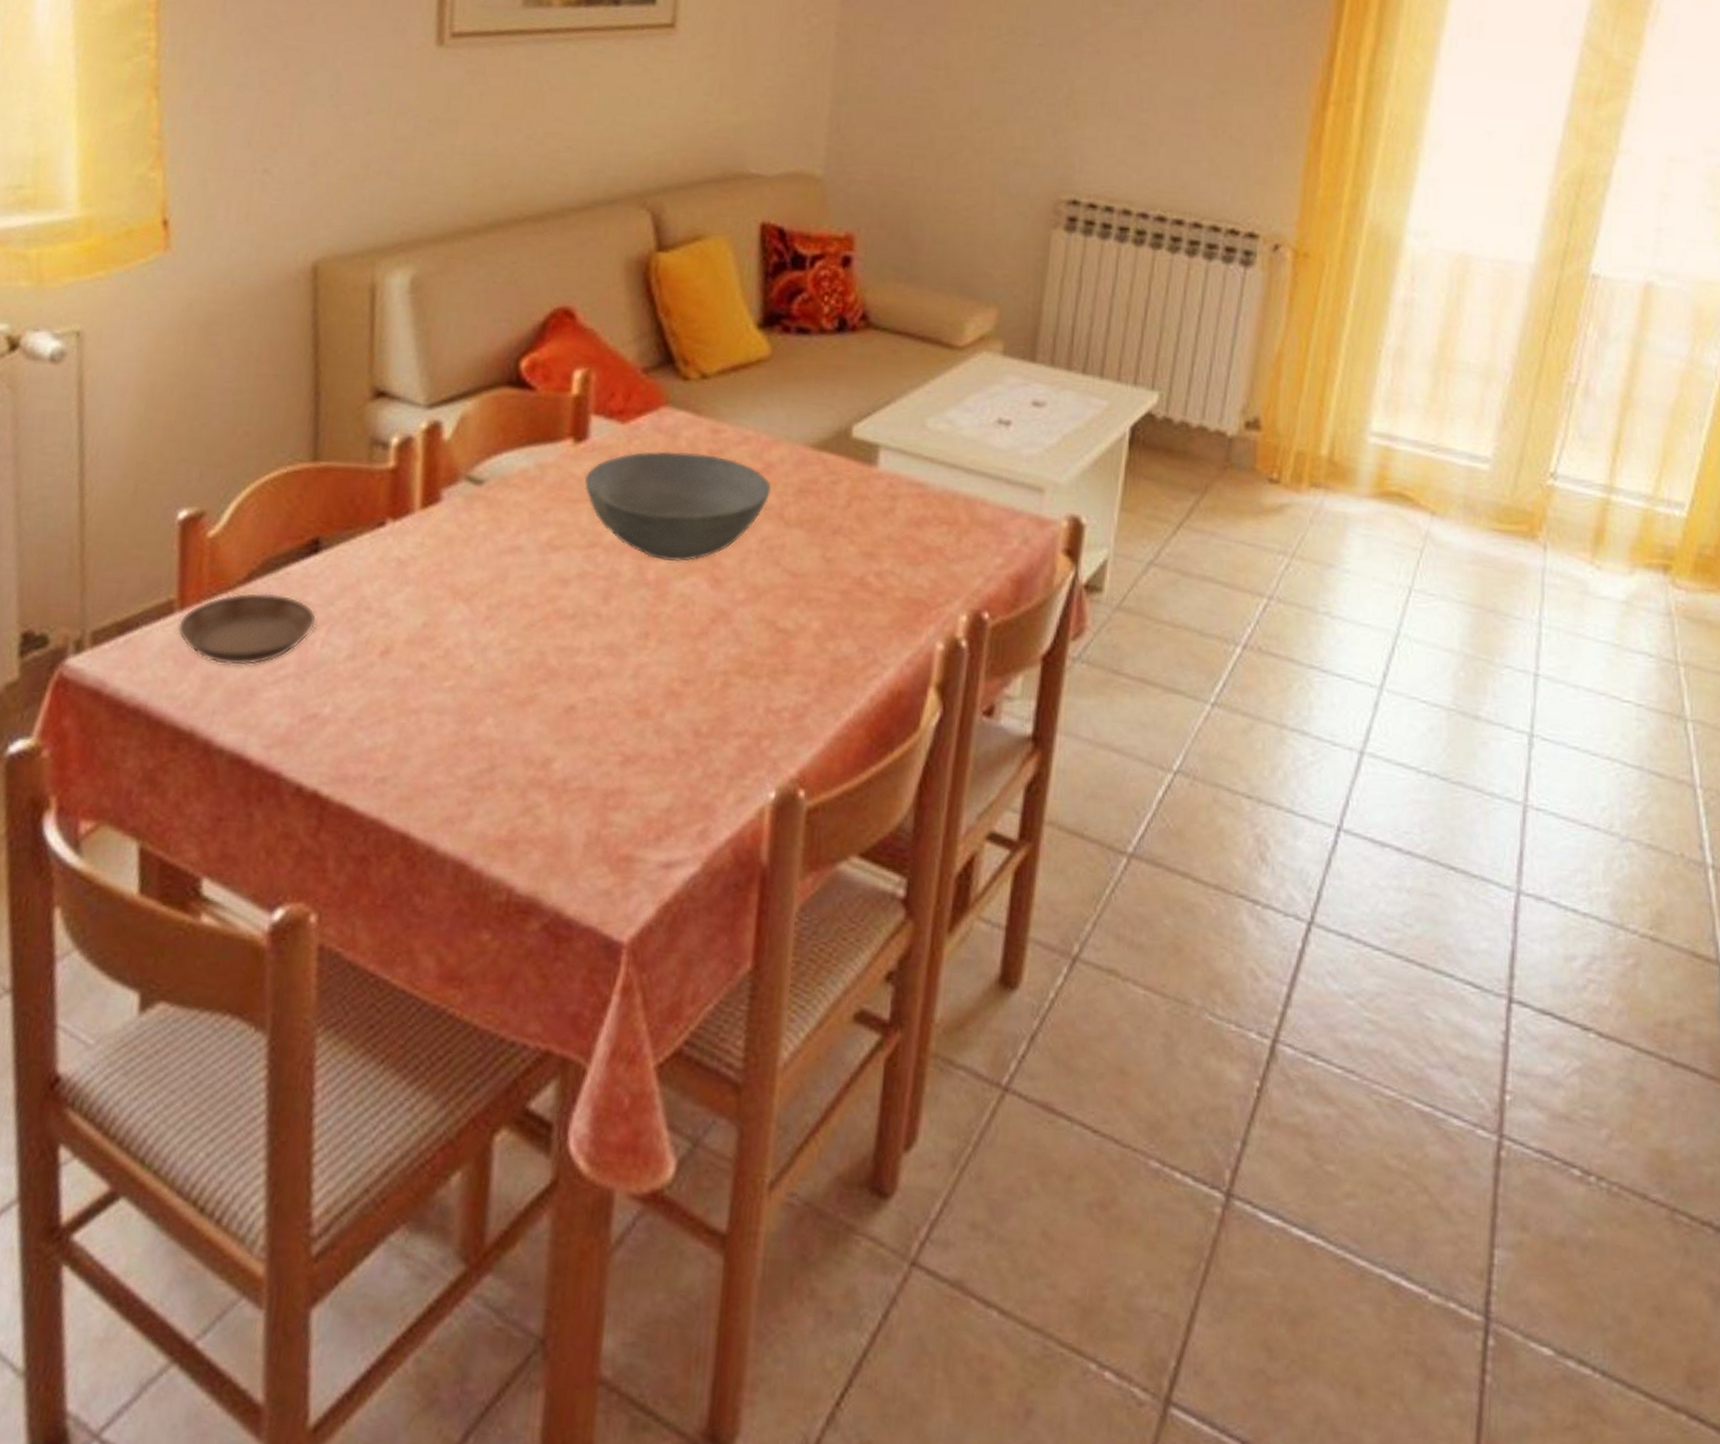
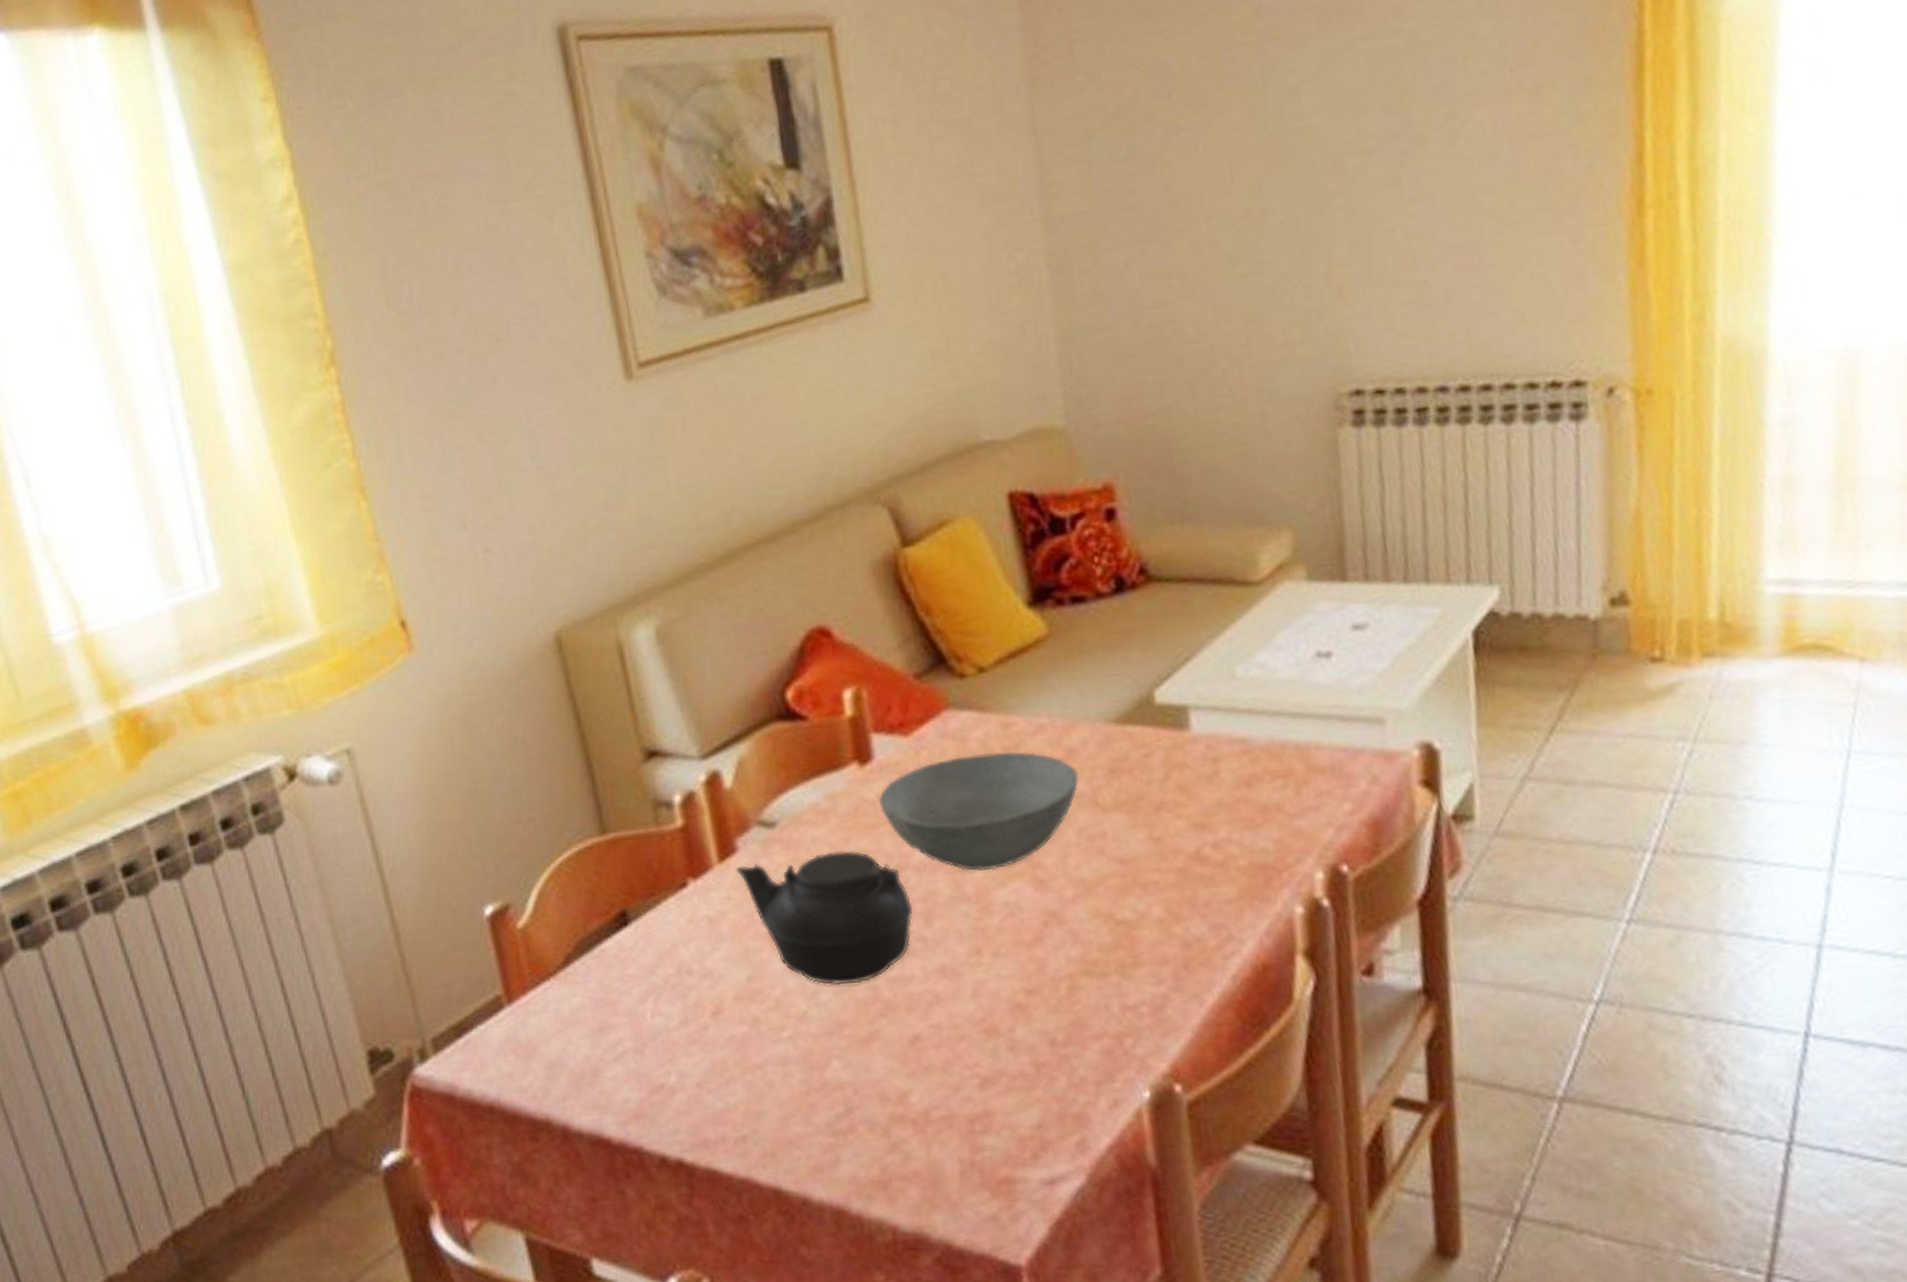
saucer: present [177,592,317,667] -> none [510,972,643,1051]
teapot: none [435,515,596,647] -> present [736,850,914,986]

